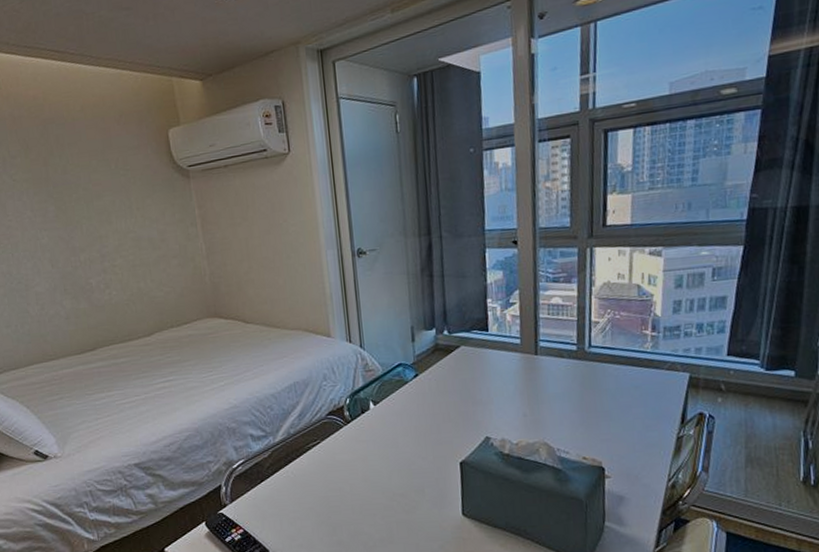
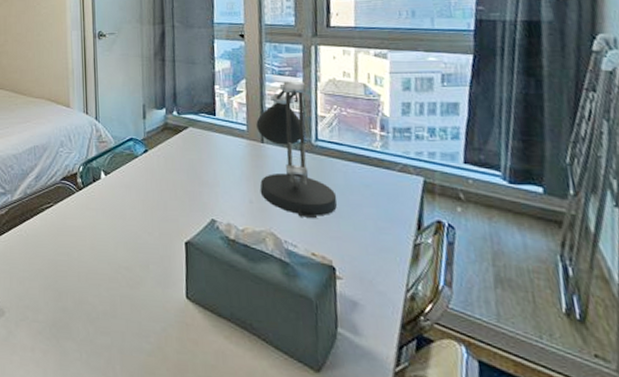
desk lamp: none [530,287,608,424] -> present [256,81,337,218]

